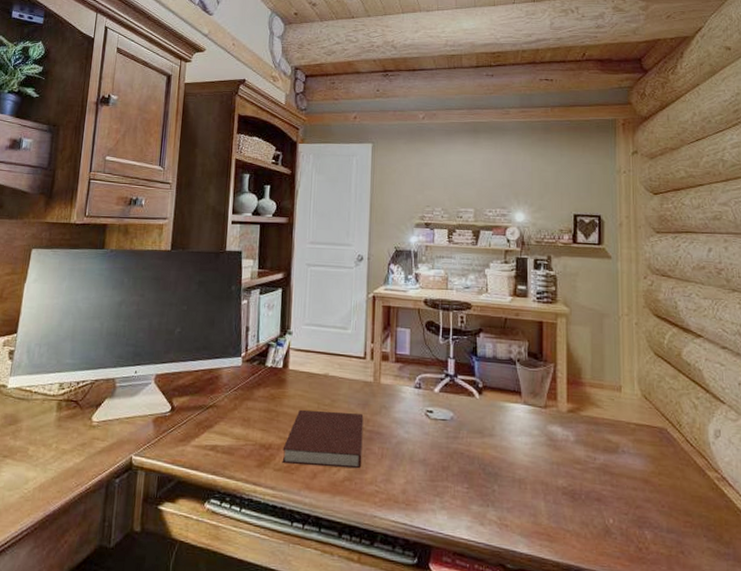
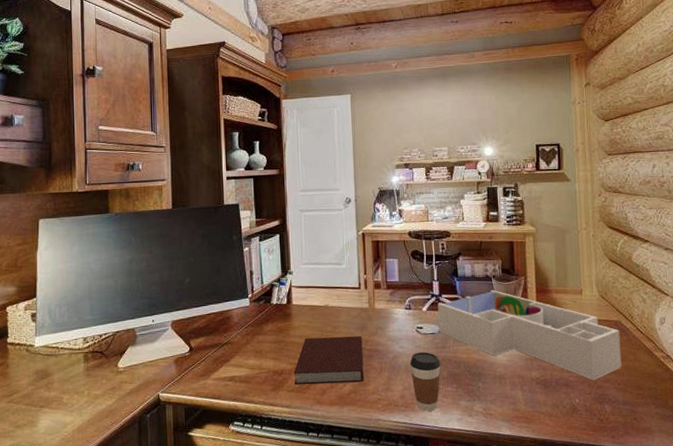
coffee cup: none [415,440,451,513] -> present [409,351,441,411]
desk organizer: none [451,376,667,498] -> present [438,290,622,381]

